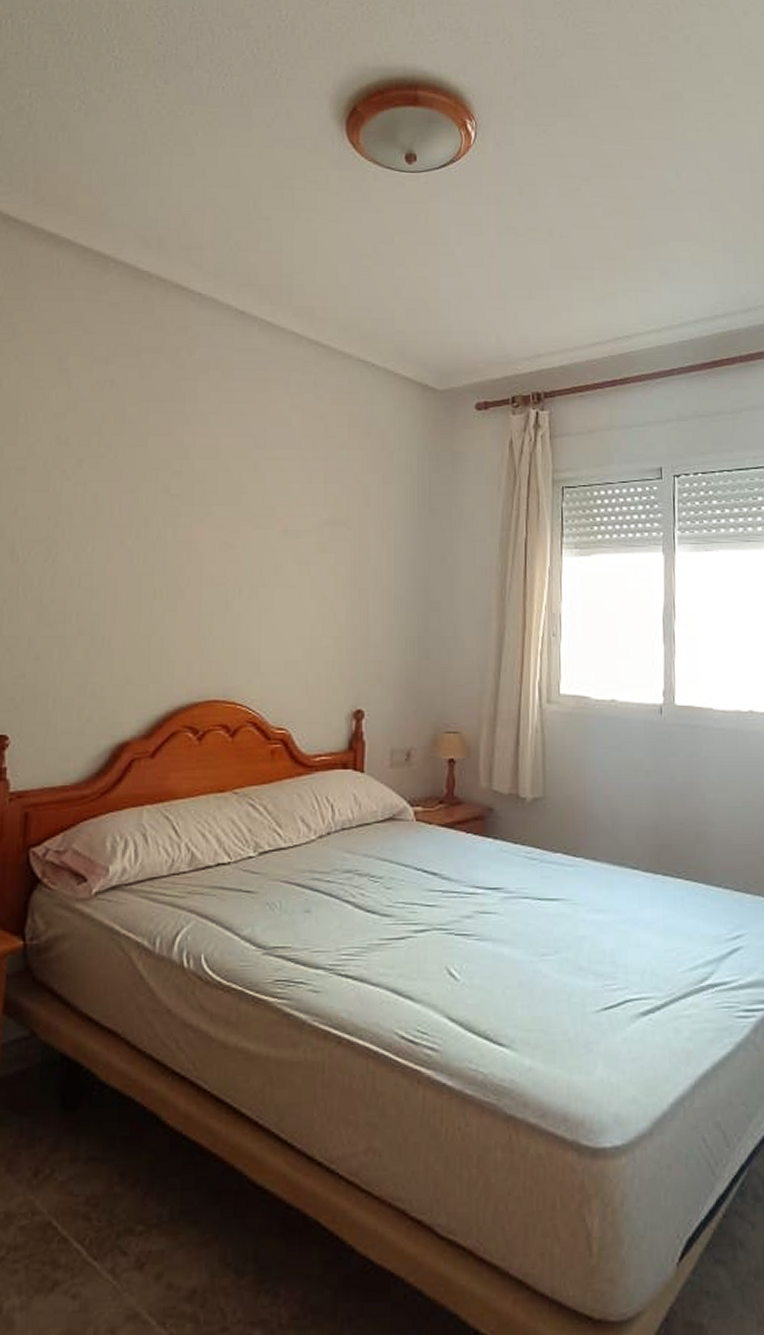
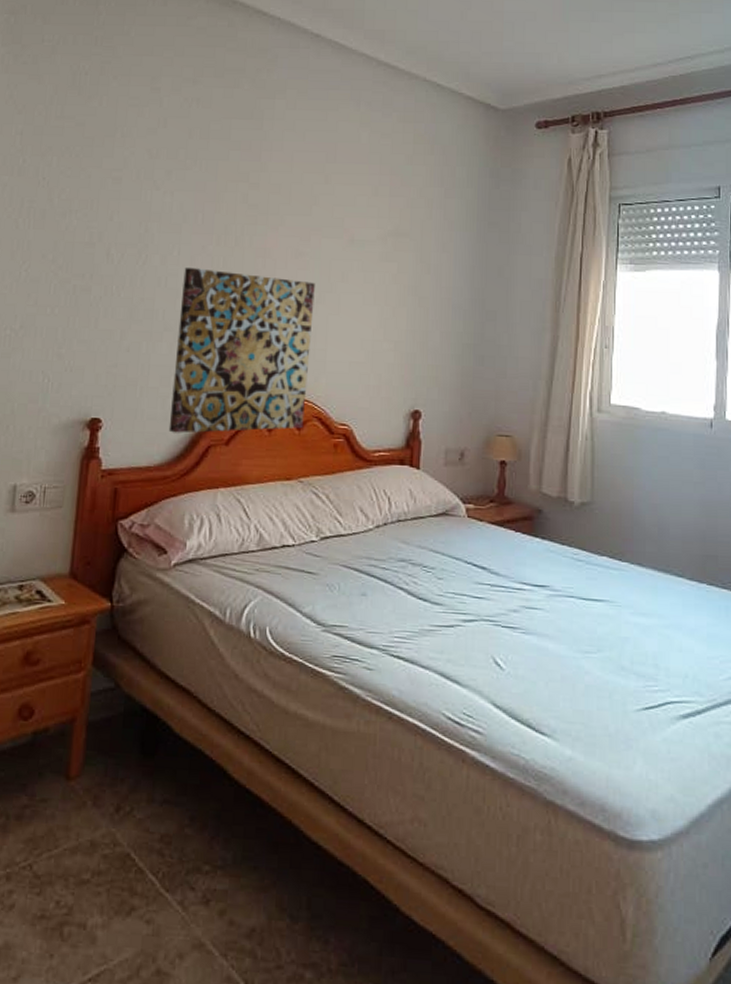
wall art: none [86,564,246,747] -> present [168,267,315,433]

